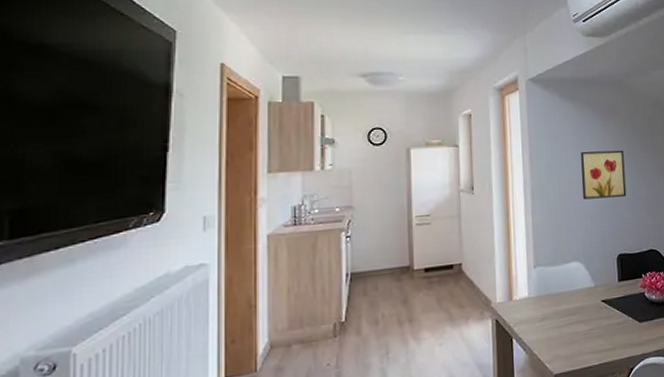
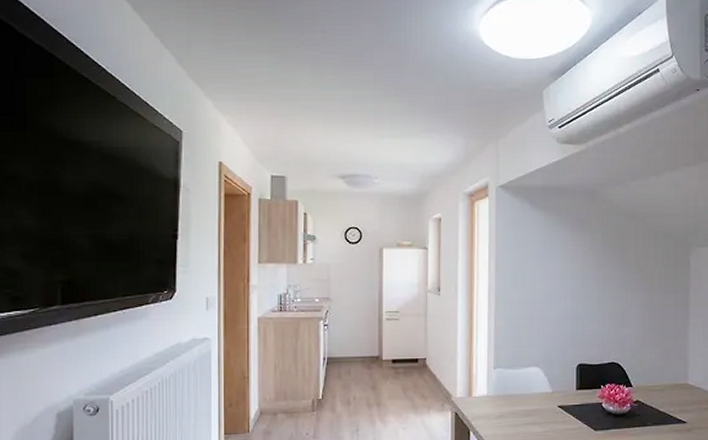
wall art: present [581,150,627,200] -> none [546,261,591,308]

